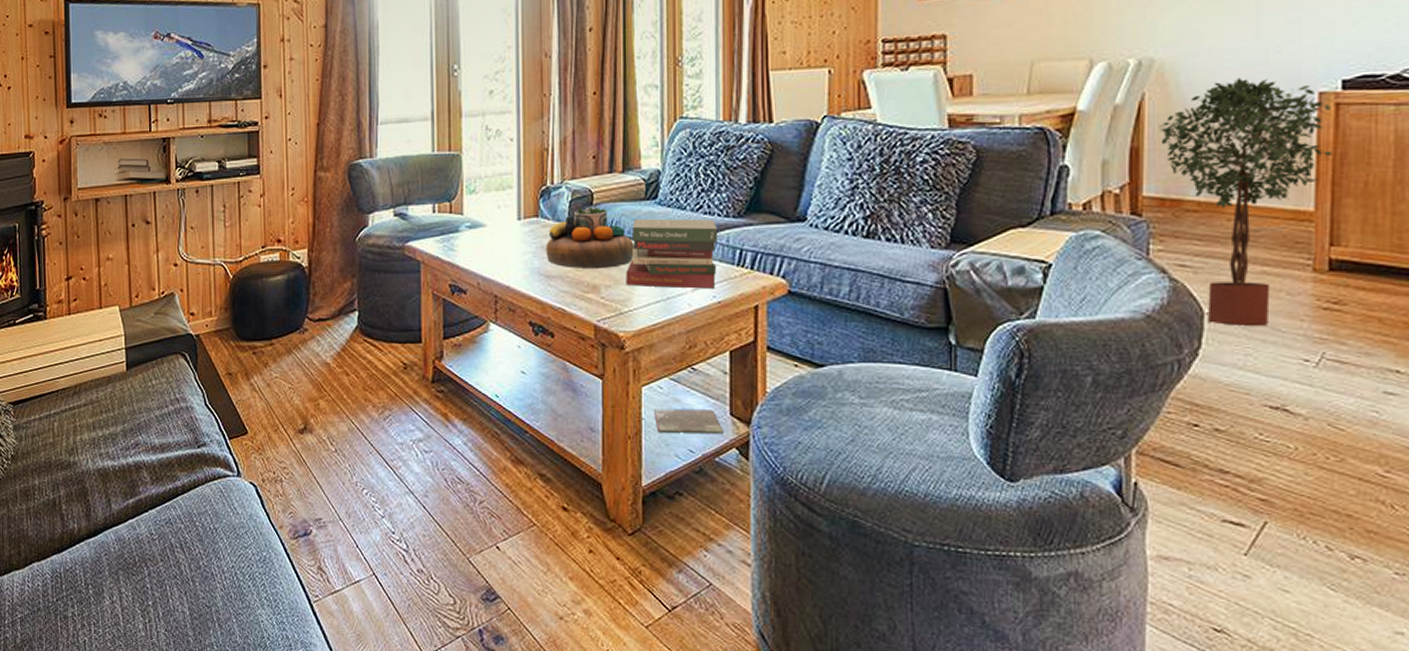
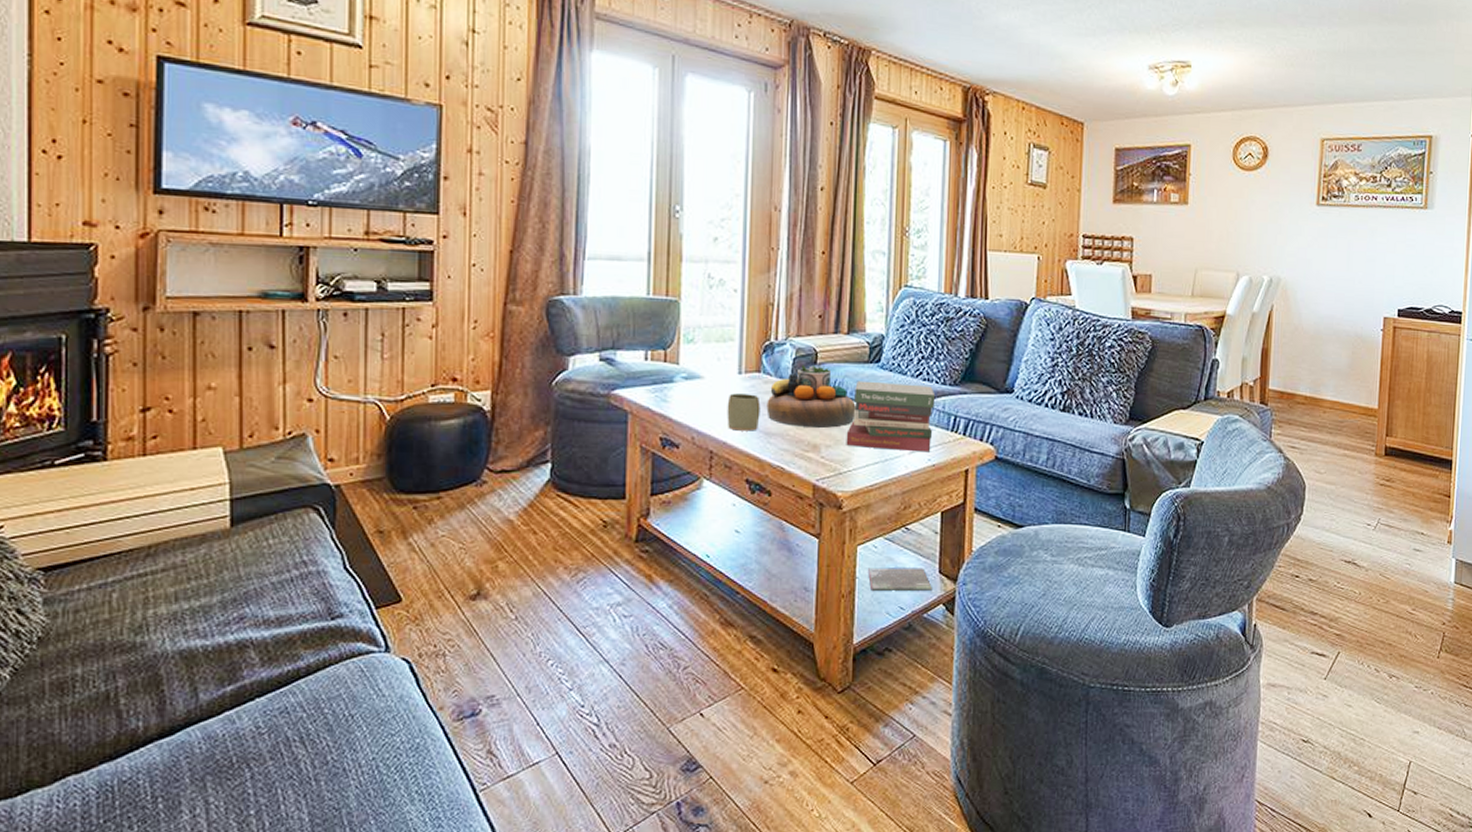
books: present [114,158,167,183] -> none [223,265,302,298]
mug: none [508,239,540,275] -> present [727,393,761,431]
potted tree: present [1159,77,1332,325] -> none [1282,300,1391,497]

